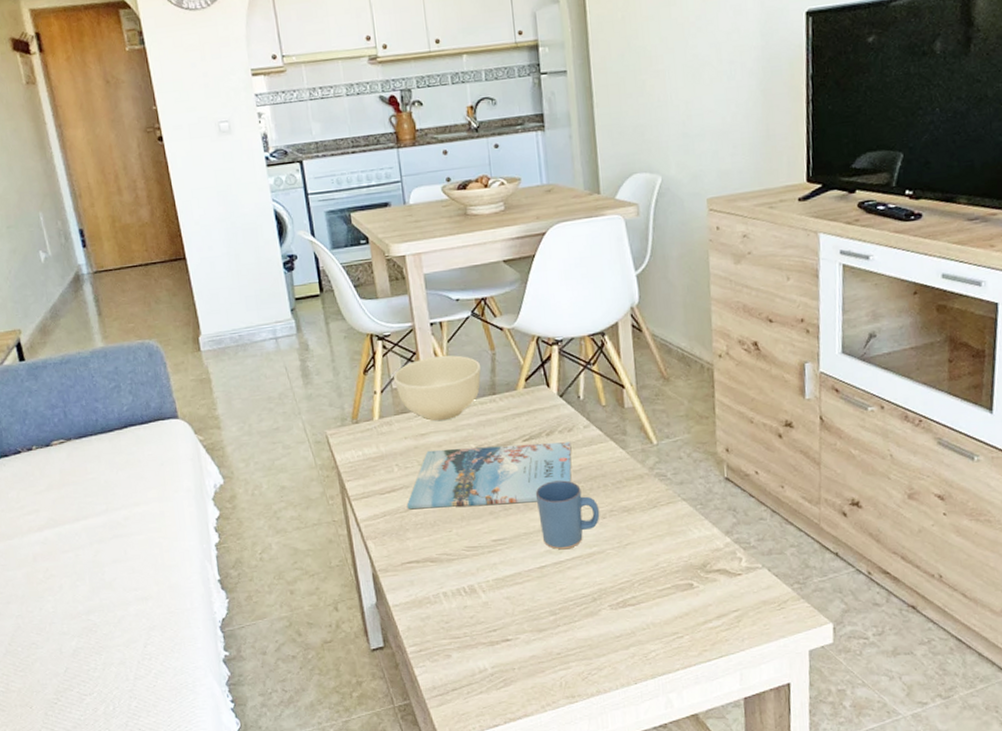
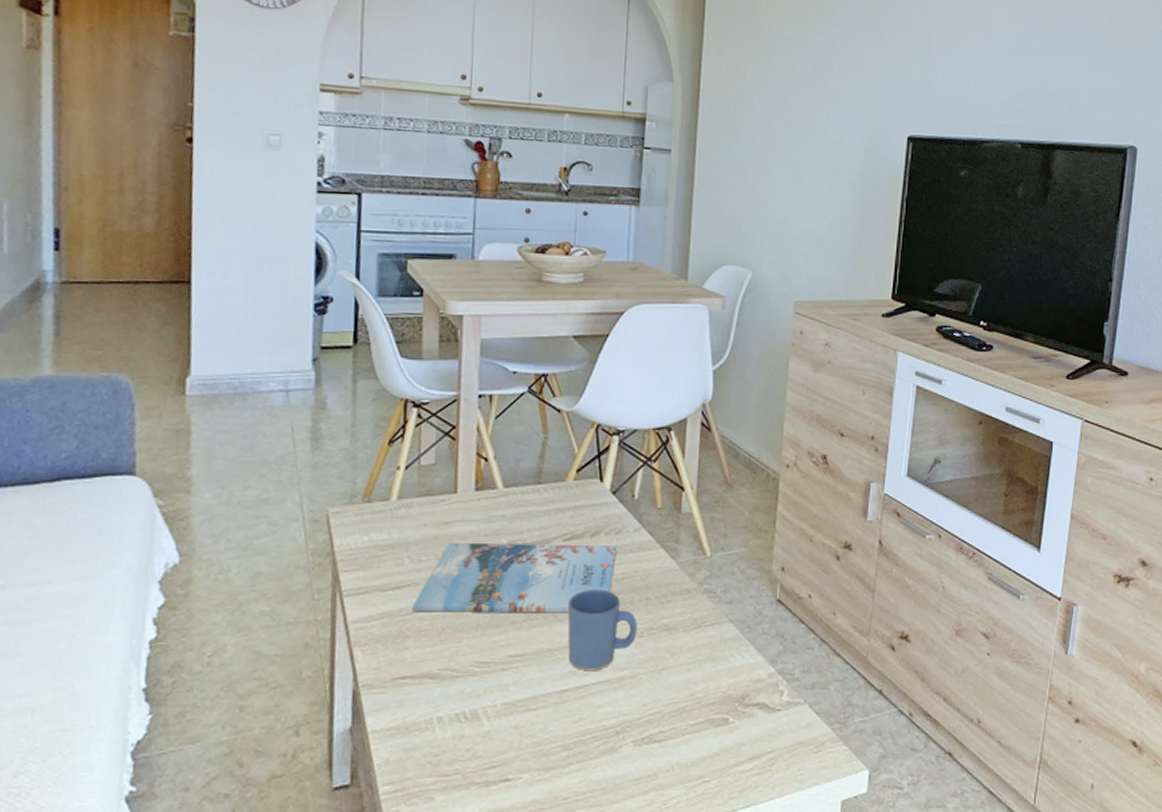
bowl: present [394,355,481,422] -> none [424,433,530,509]

